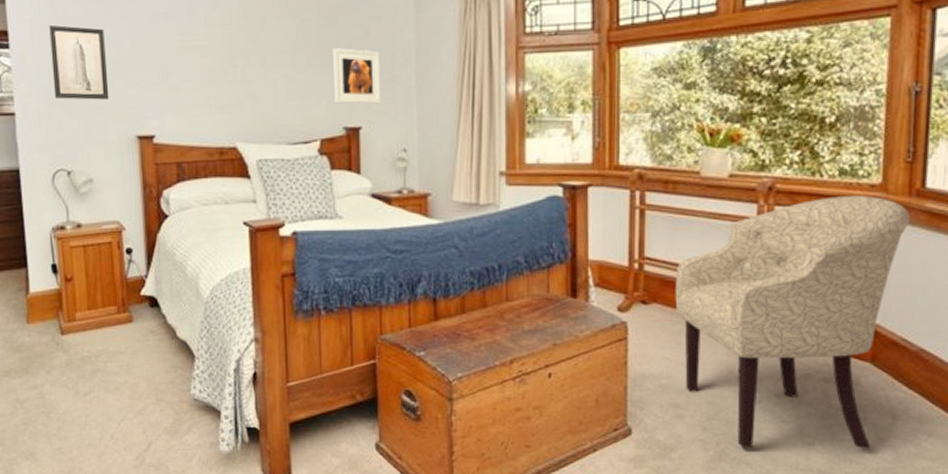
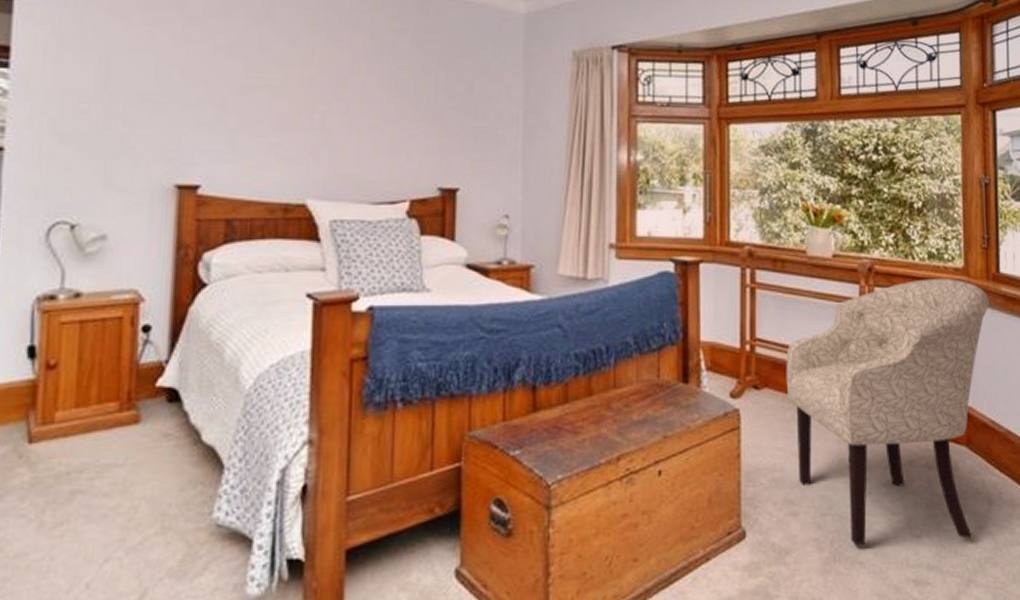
wall art: present [49,25,109,100] -> none [65,46,147,139]
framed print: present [333,48,382,104] -> none [429,101,484,164]

